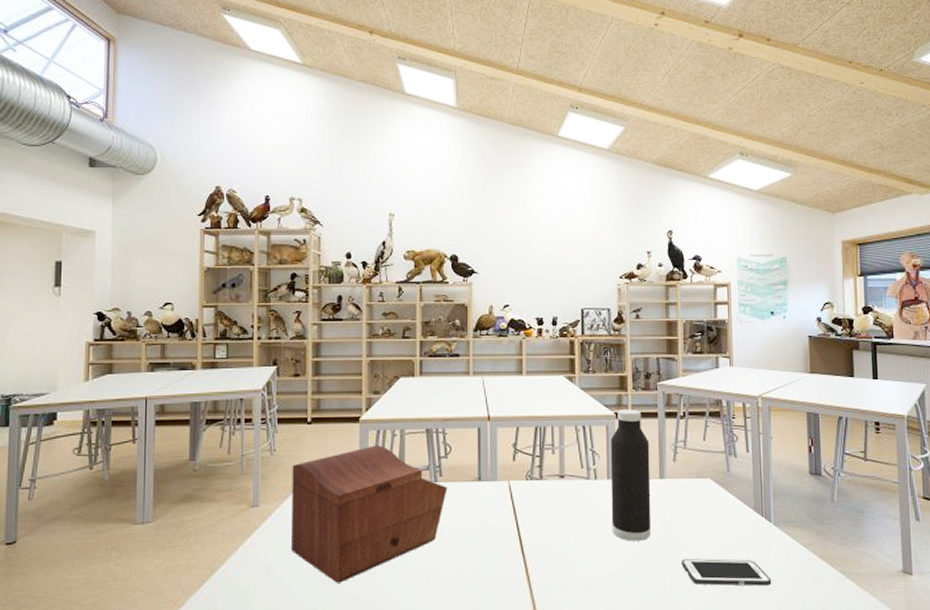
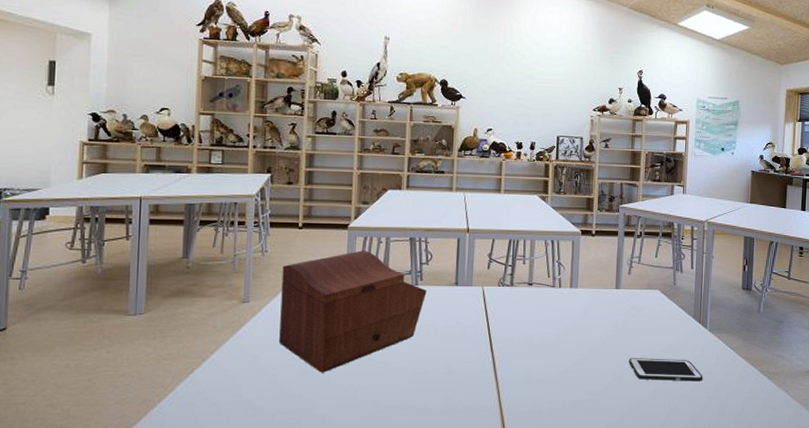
water bottle: present [610,408,652,541] -> none [571,227,609,342]

